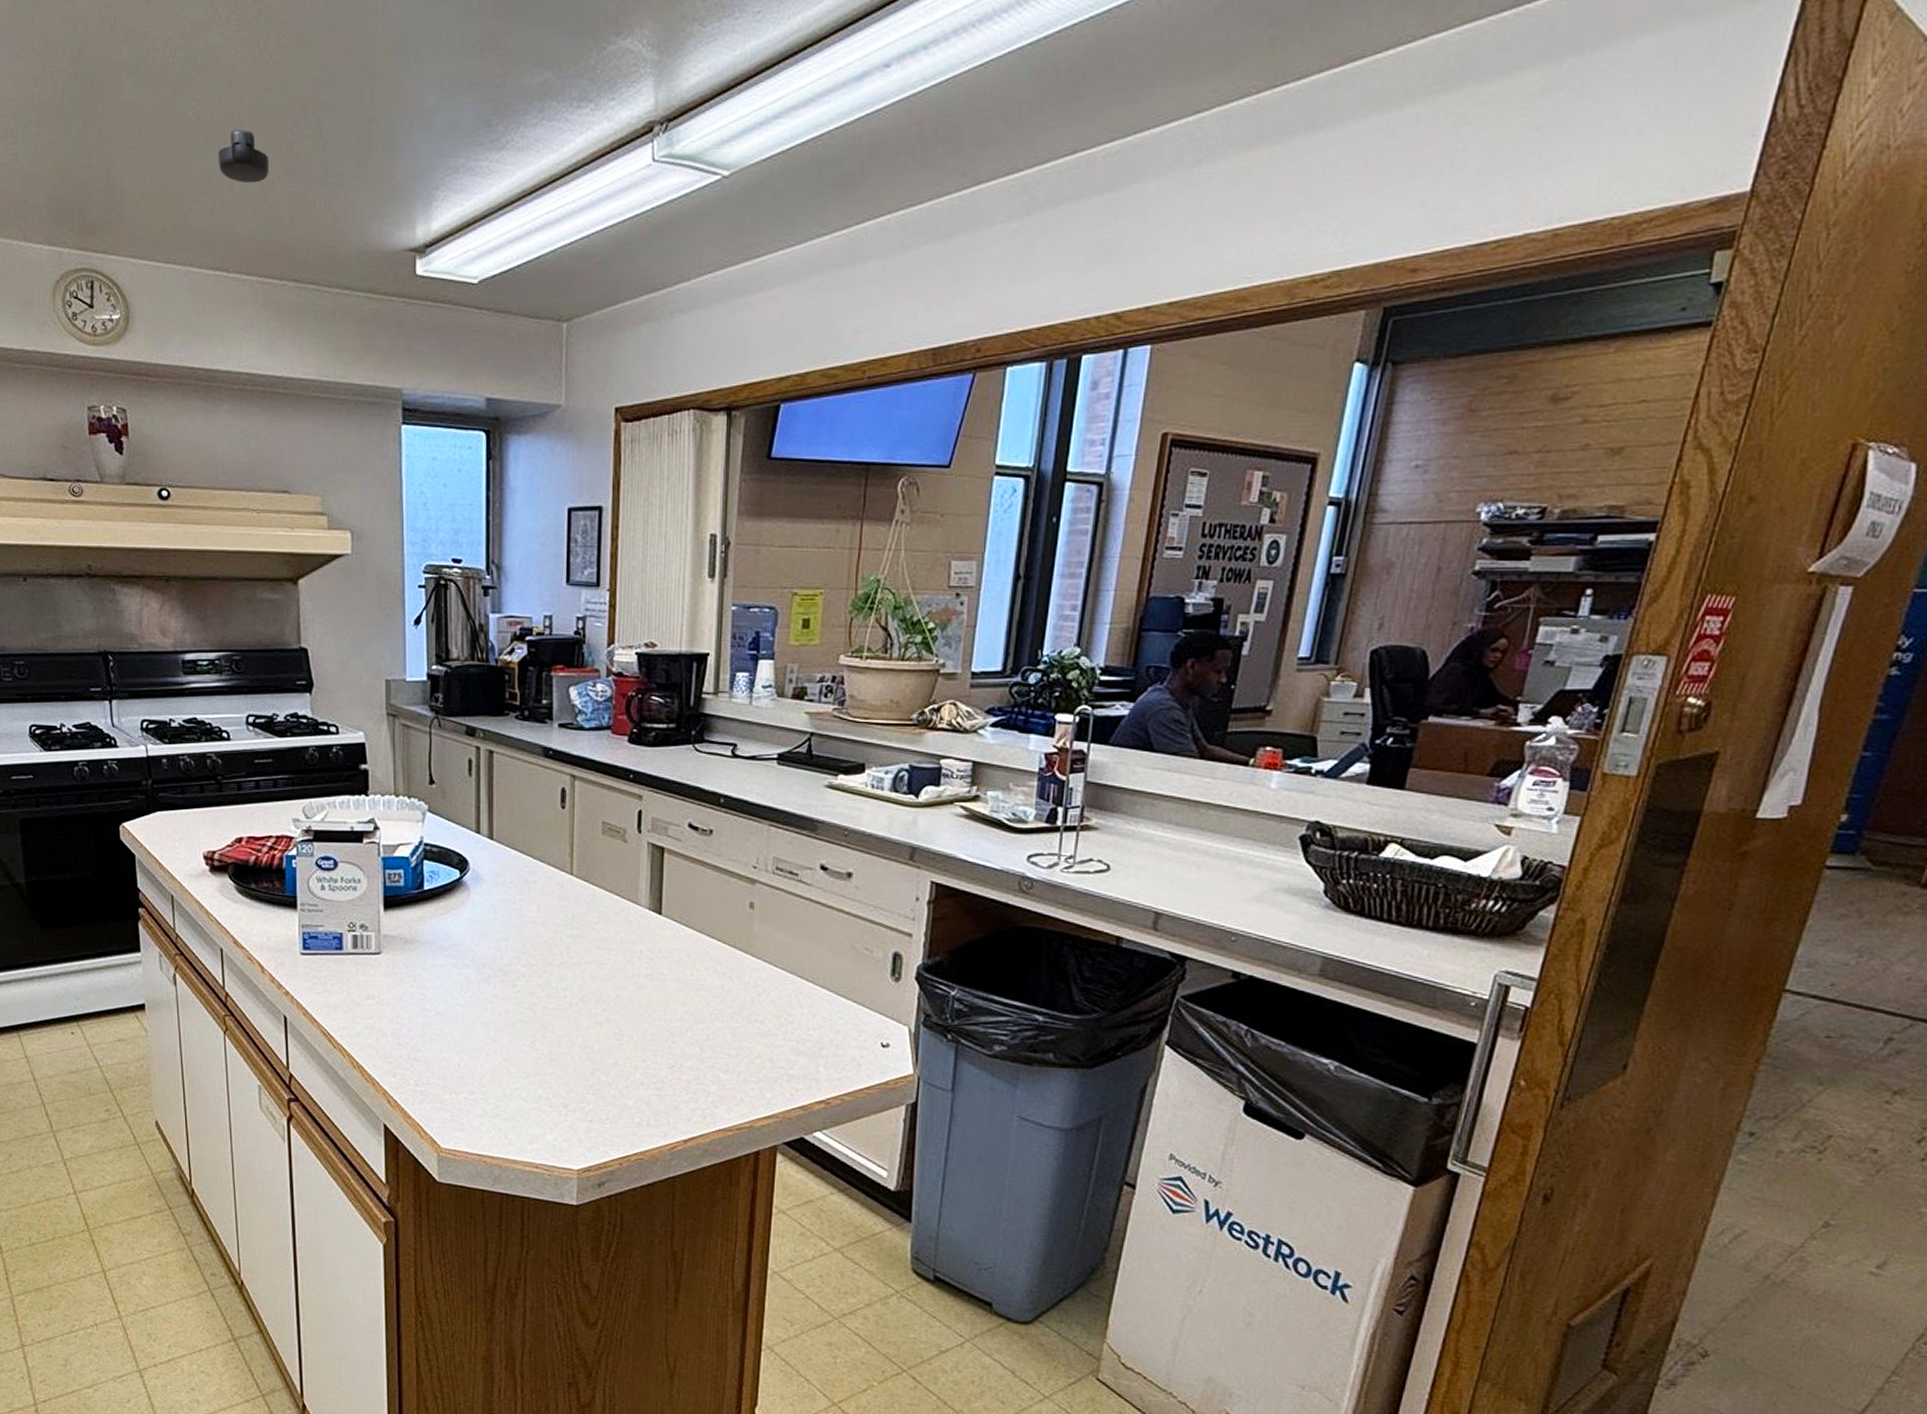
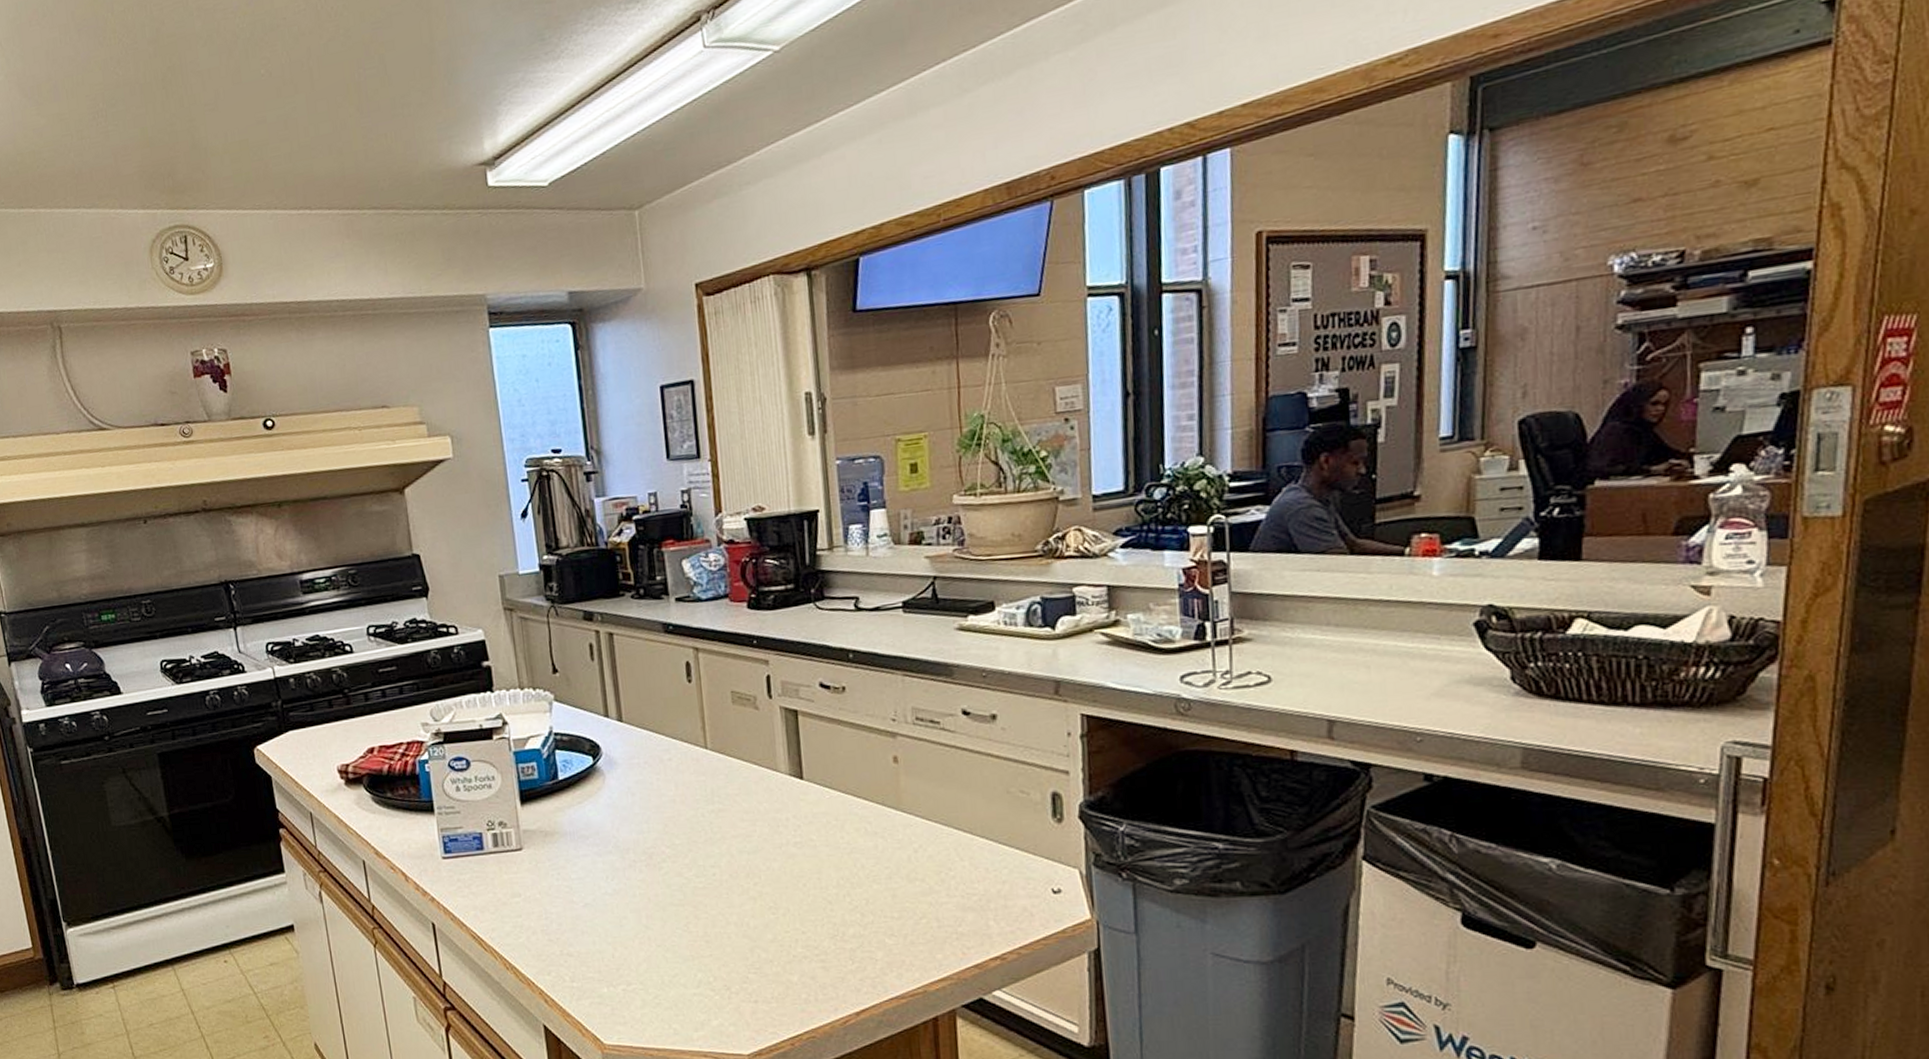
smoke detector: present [218,129,269,184] -> none [291,77,340,127]

